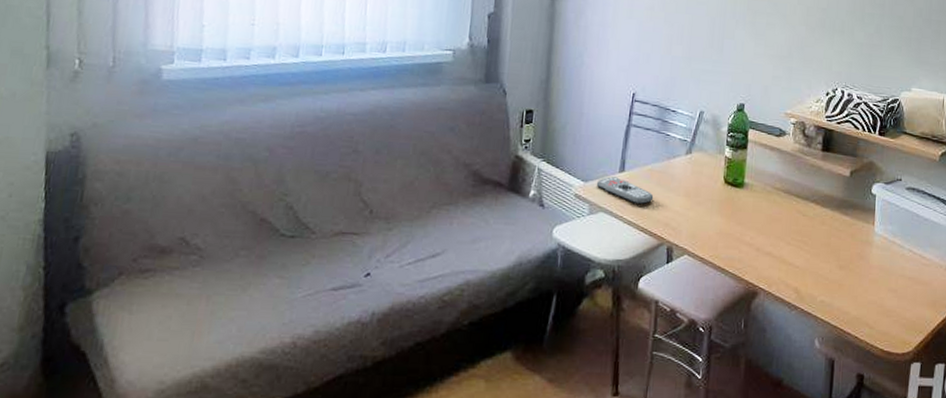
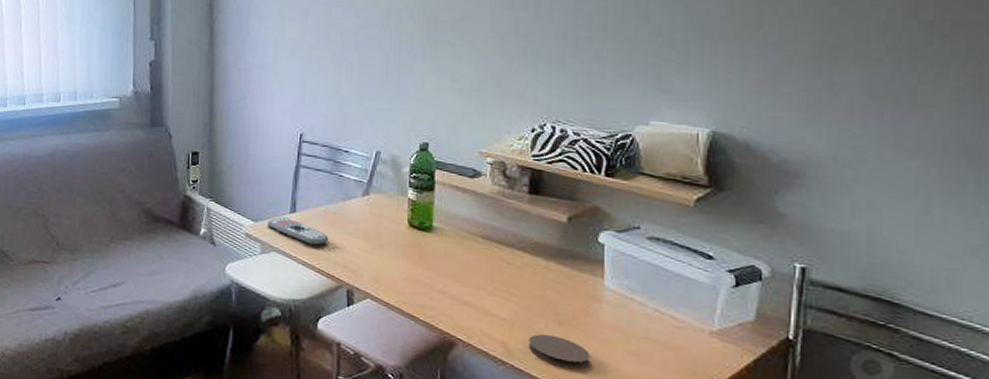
coaster: none [815,279,862,308] -> present [528,334,590,369]

